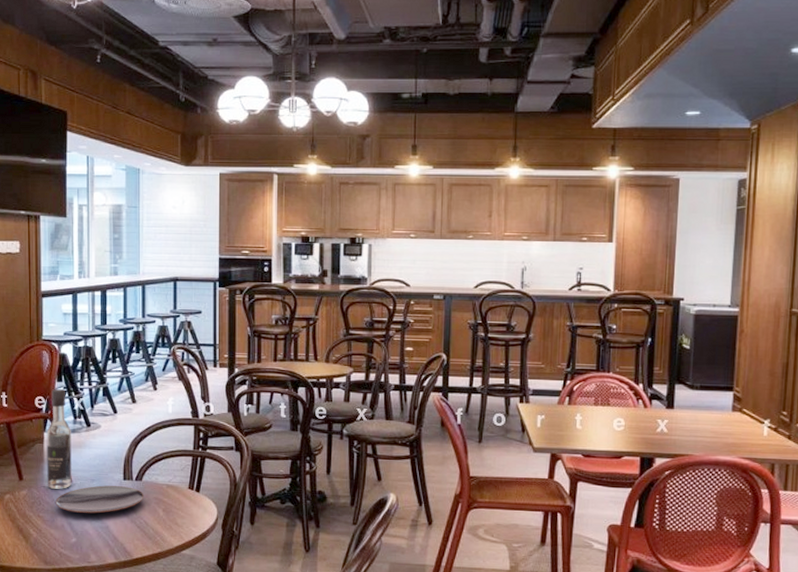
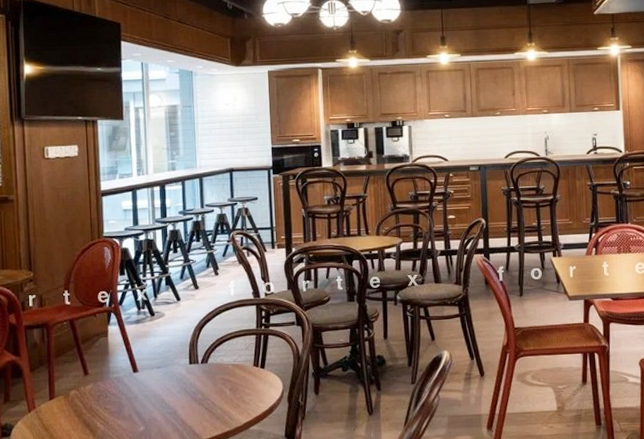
bottle: present [46,389,72,489] -> none [110,282,138,380]
plate: present [55,485,144,514] -> none [122,370,211,402]

